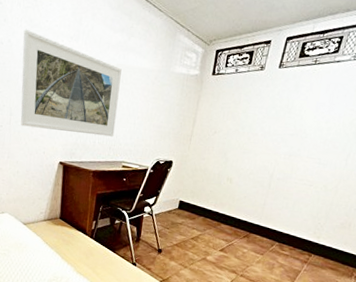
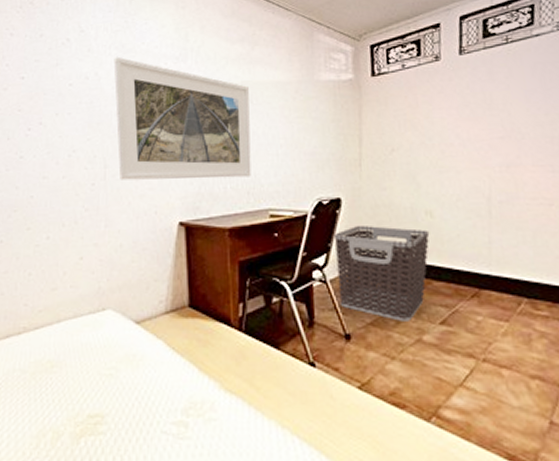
clothes hamper: none [158,181,227,247] -> present [333,226,430,321]

